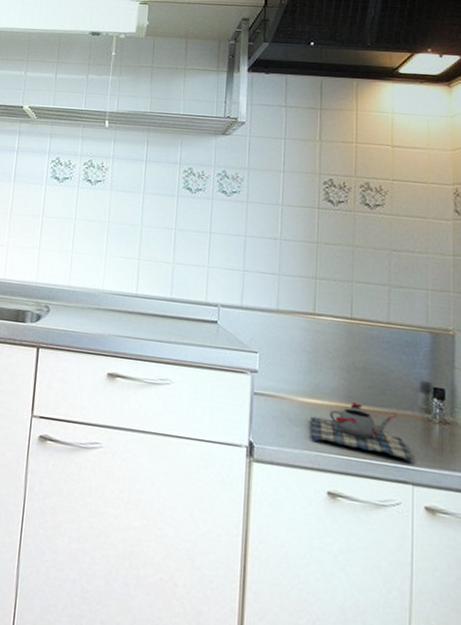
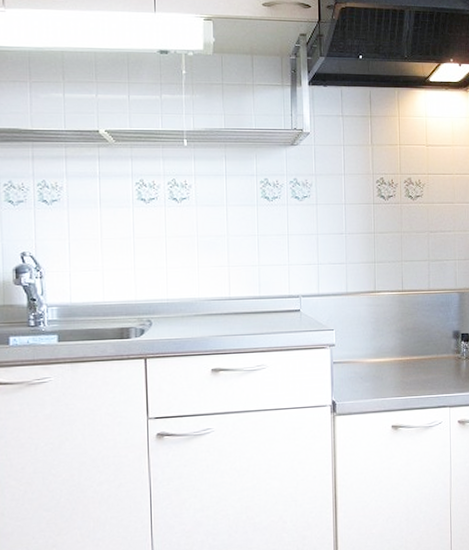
teapot: present [310,402,413,464] -> none [377,355,449,392]

